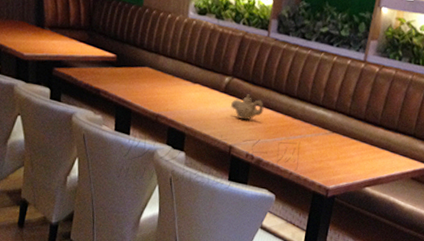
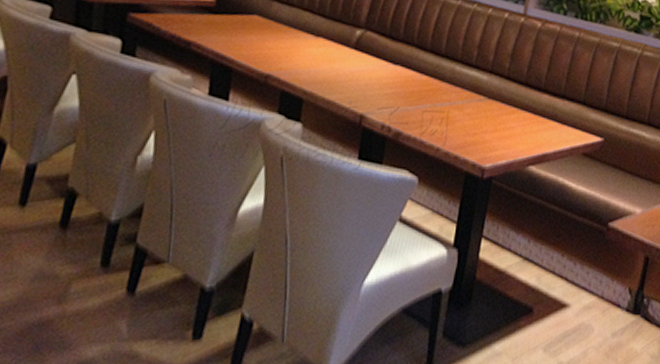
teapot: present [230,94,264,120] -> none [362,51,405,83]

